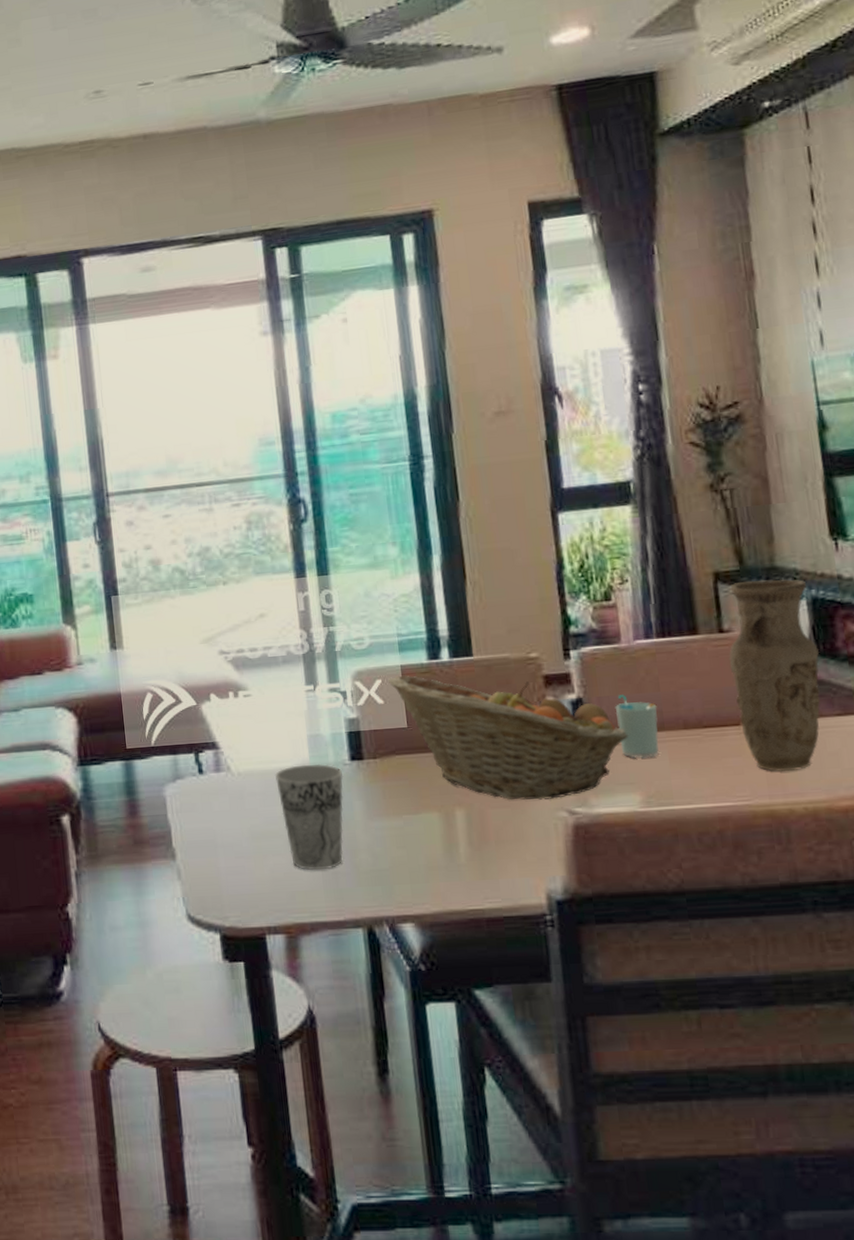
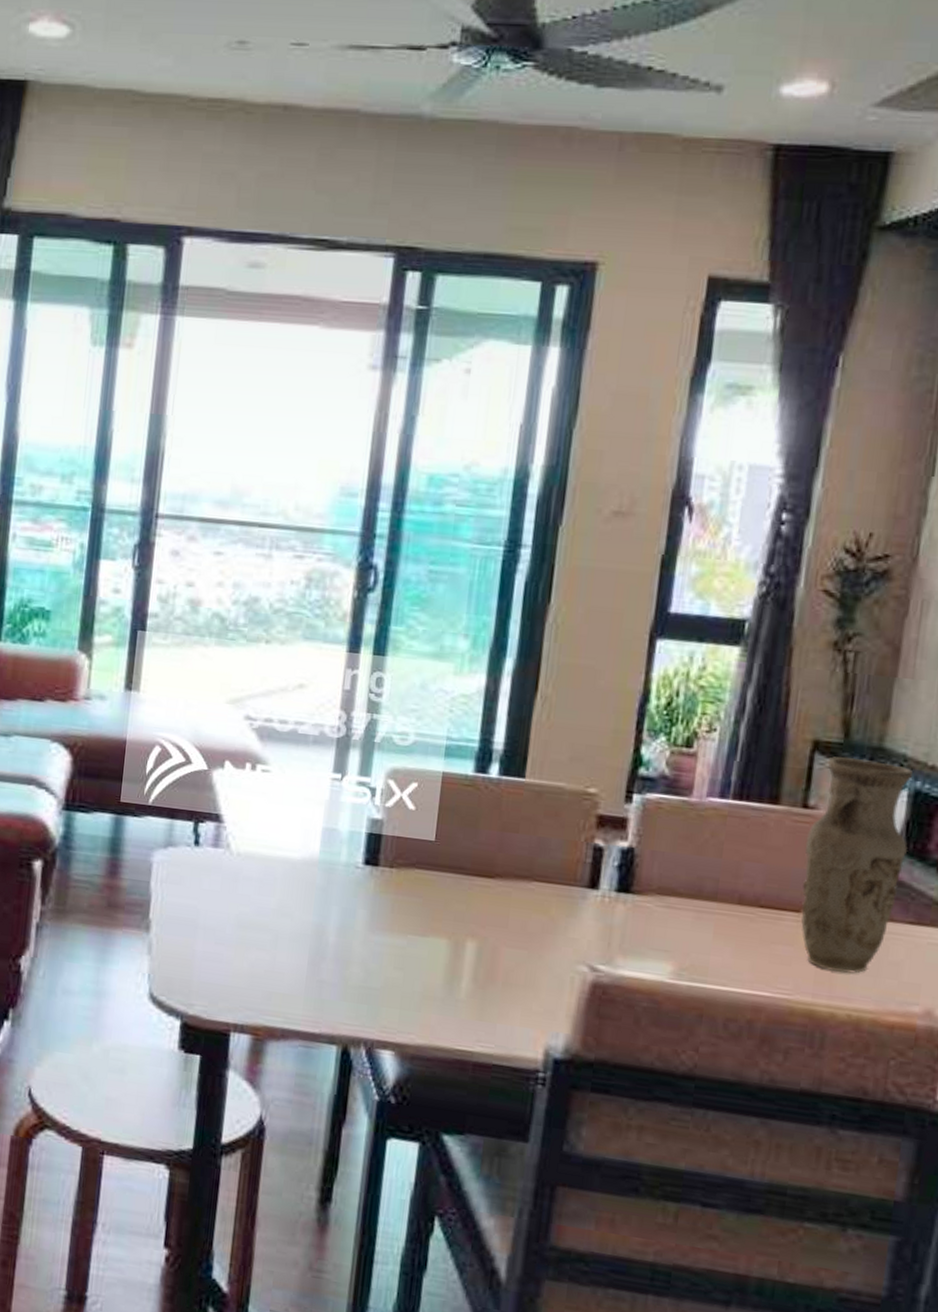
cup: present [274,763,344,871] -> none [276,857,353,976]
fruit basket: present [388,675,628,800] -> none [425,782,675,951]
cup: present [614,695,660,758] -> none [664,853,715,928]

